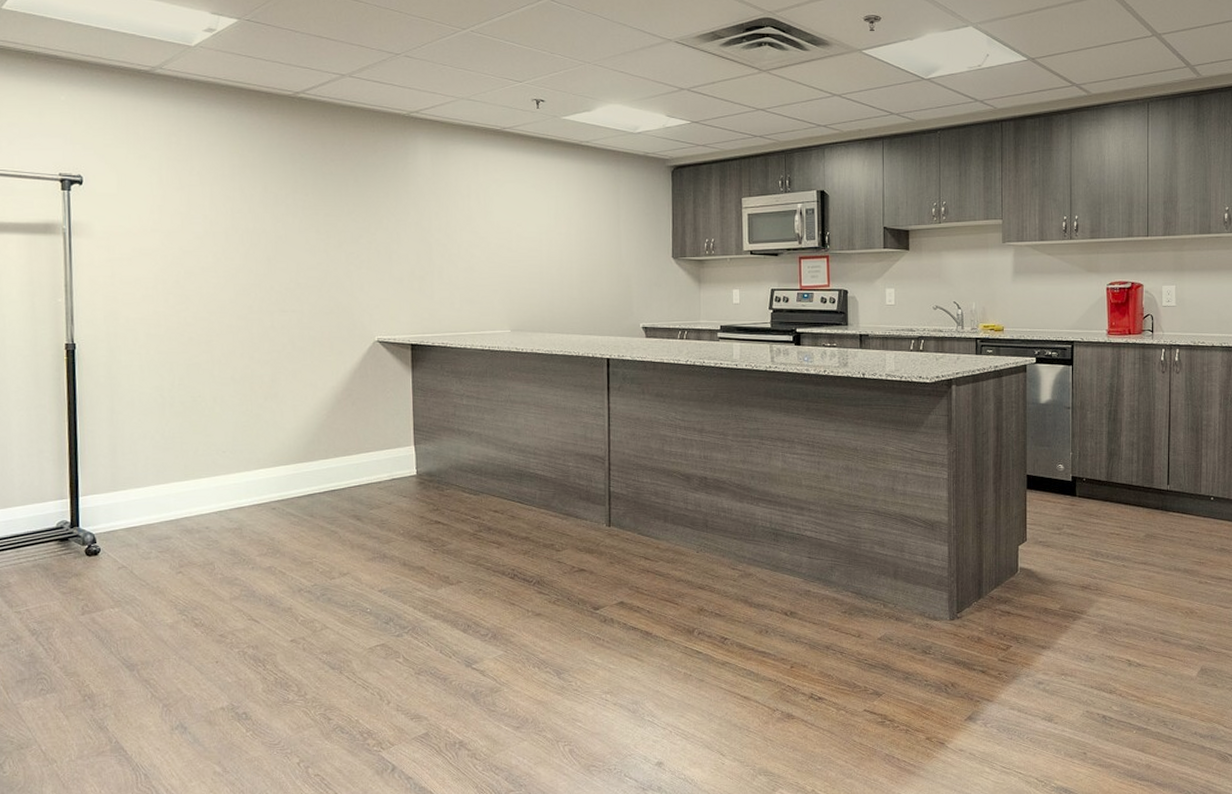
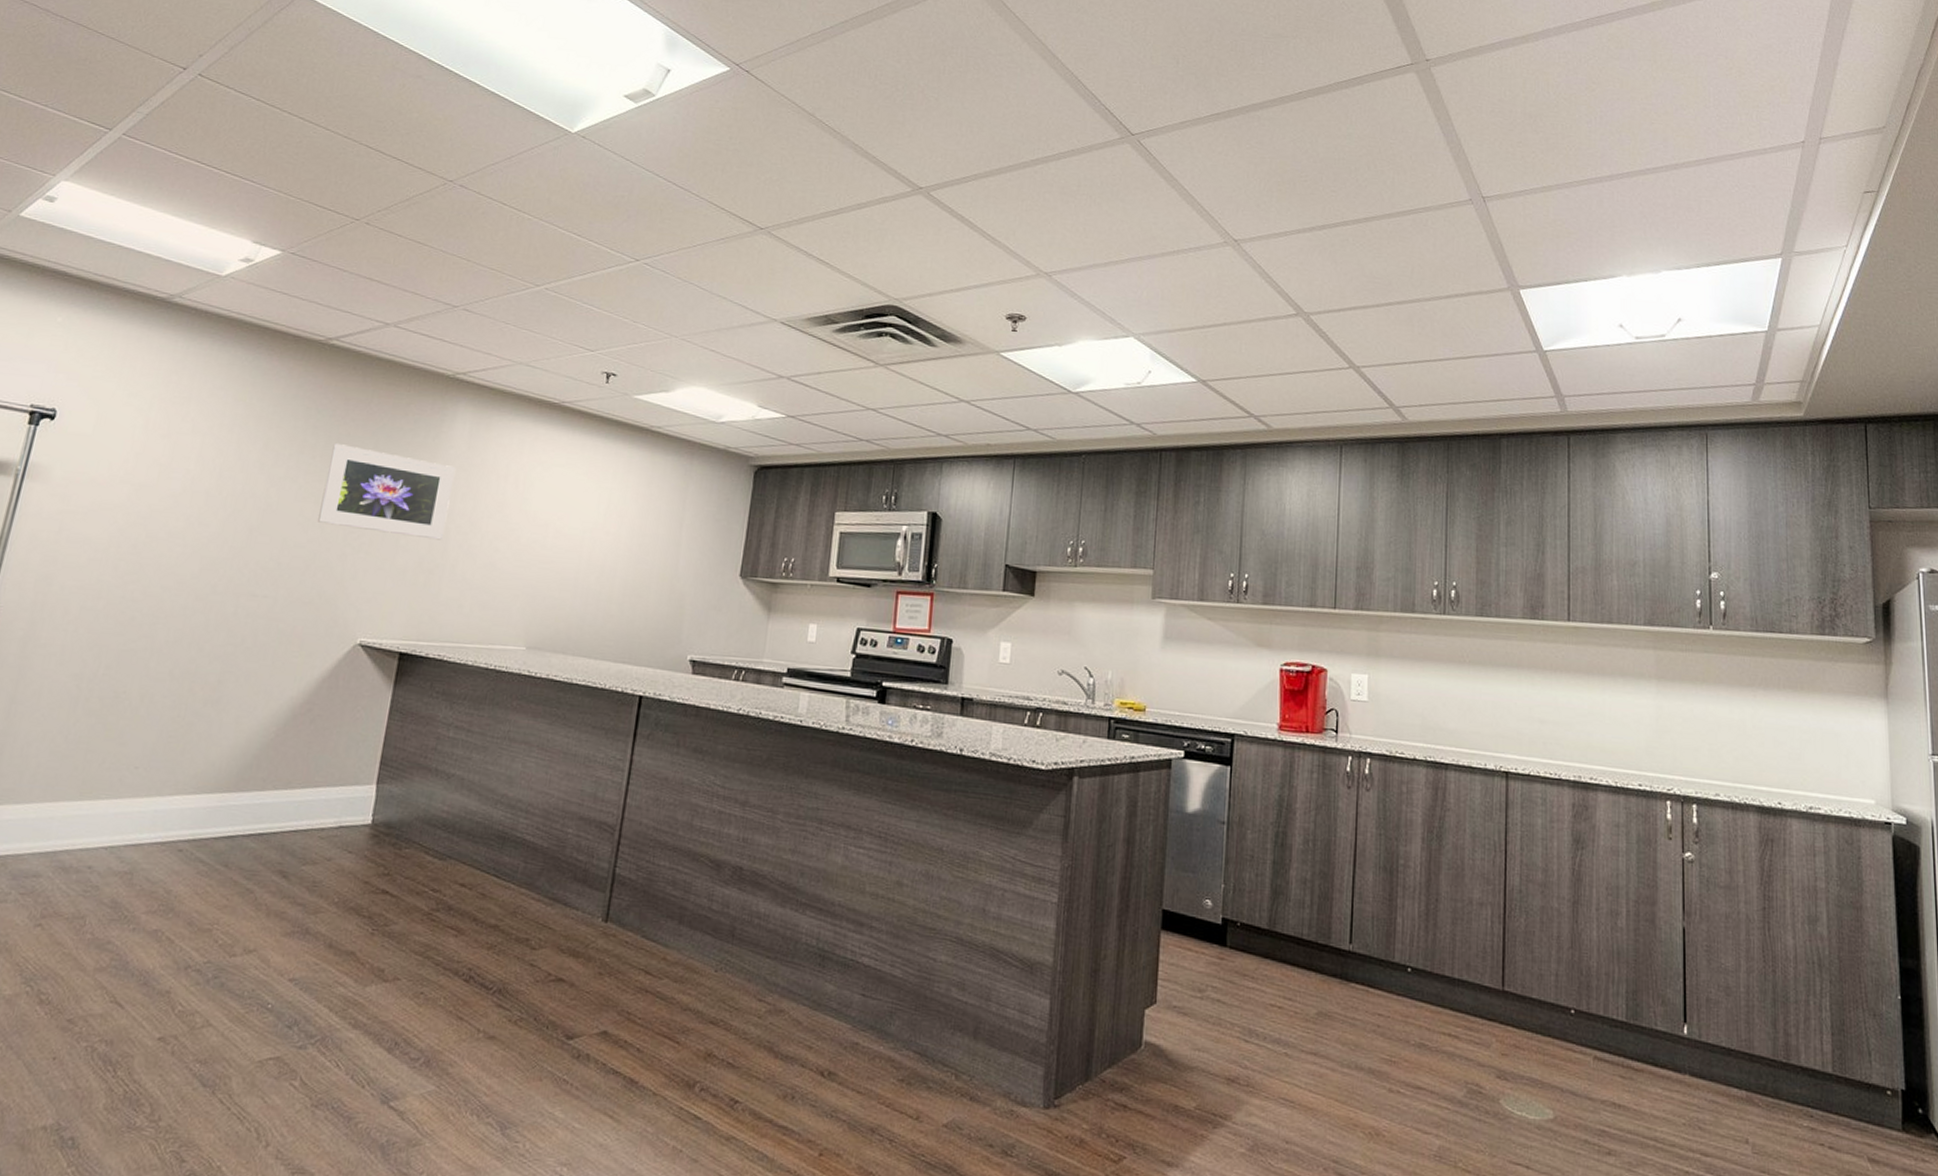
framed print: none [320,182,427,253] -> present [317,444,456,540]

